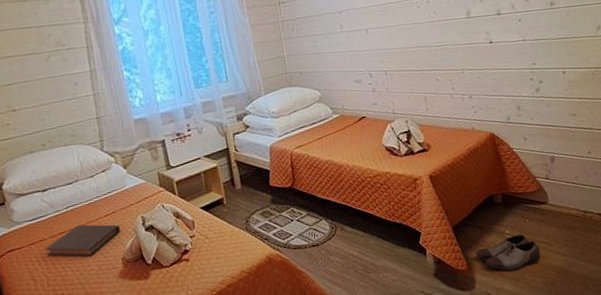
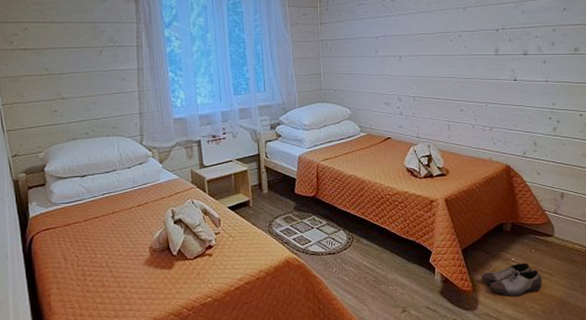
book: present [46,224,121,258] -> none [79,212,151,243]

